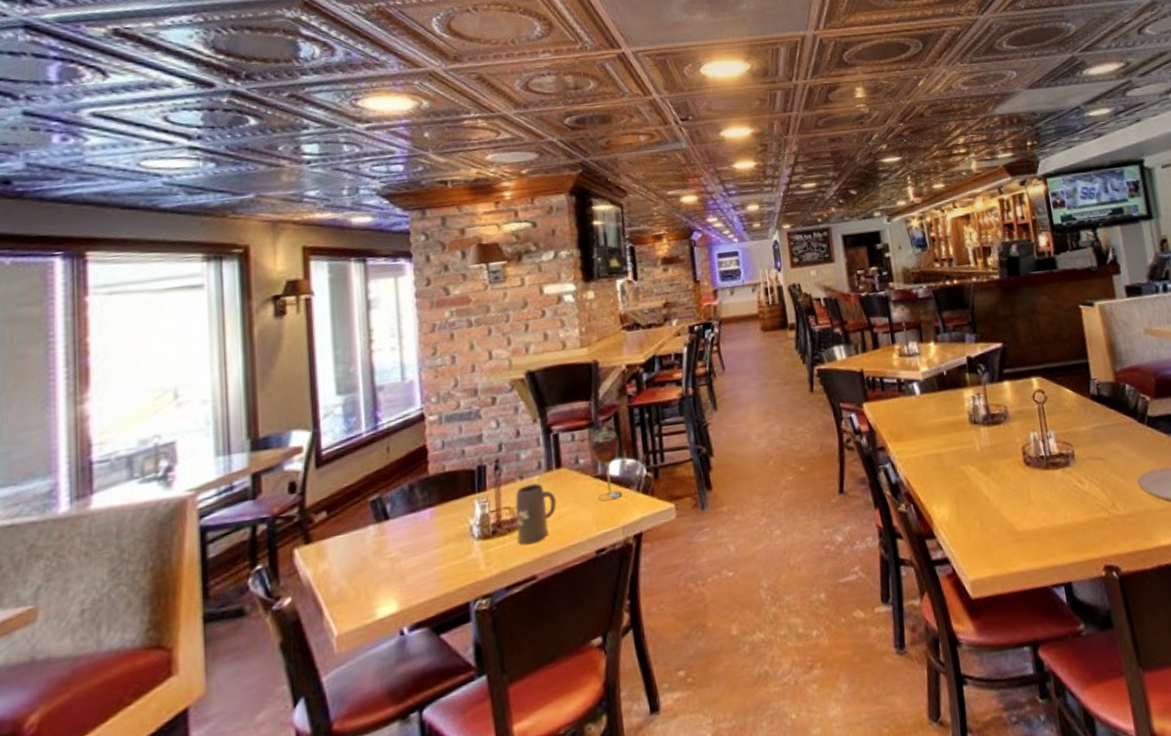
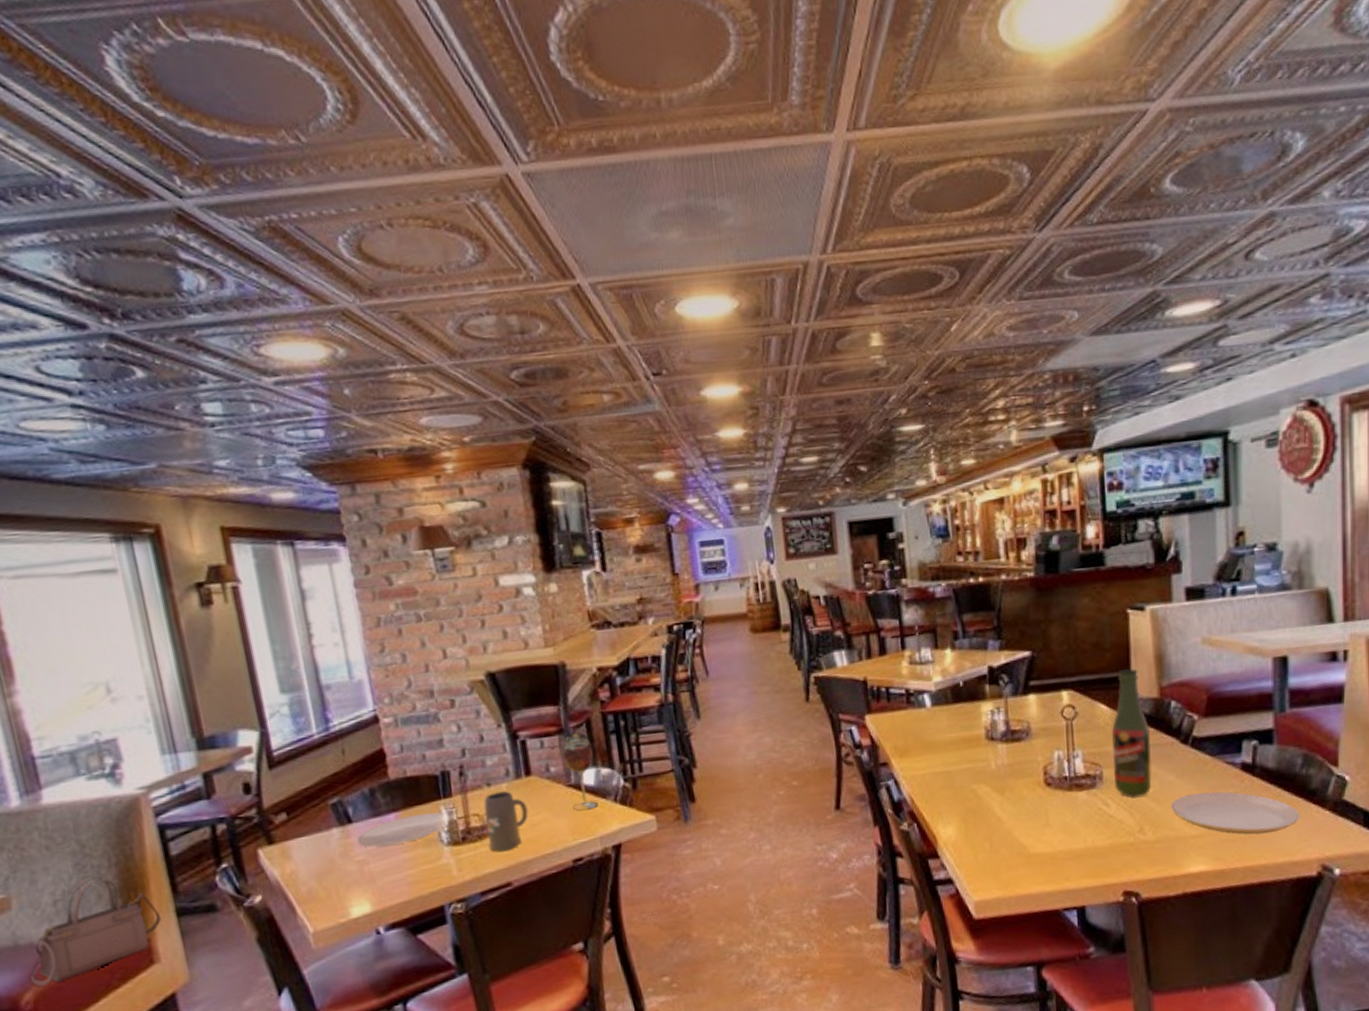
handbag: none [40,582,188,707] -> present [30,876,162,987]
plate: none [391,506,480,544] -> present [356,812,448,847]
beer bottle: none [1077,356,1118,473] -> present [1112,669,1152,797]

